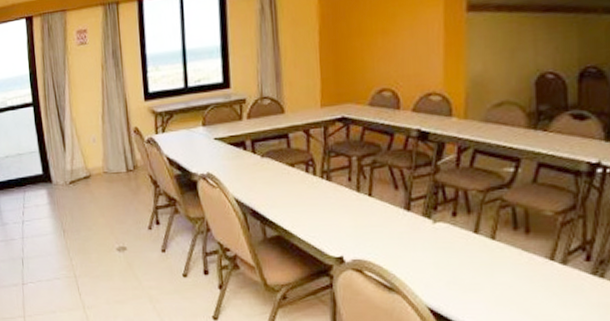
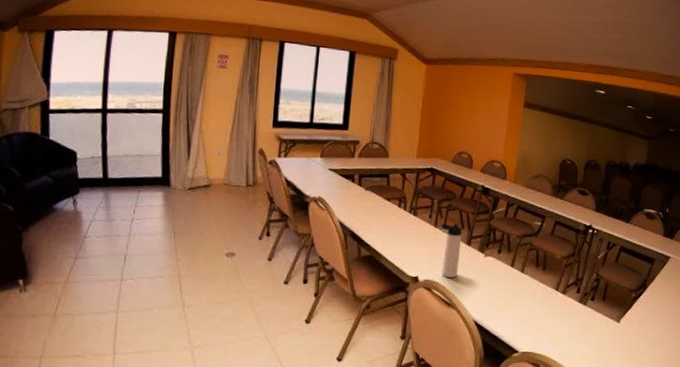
thermos bottle: none [365,184,398,254] -> present [441,223,463,278]

